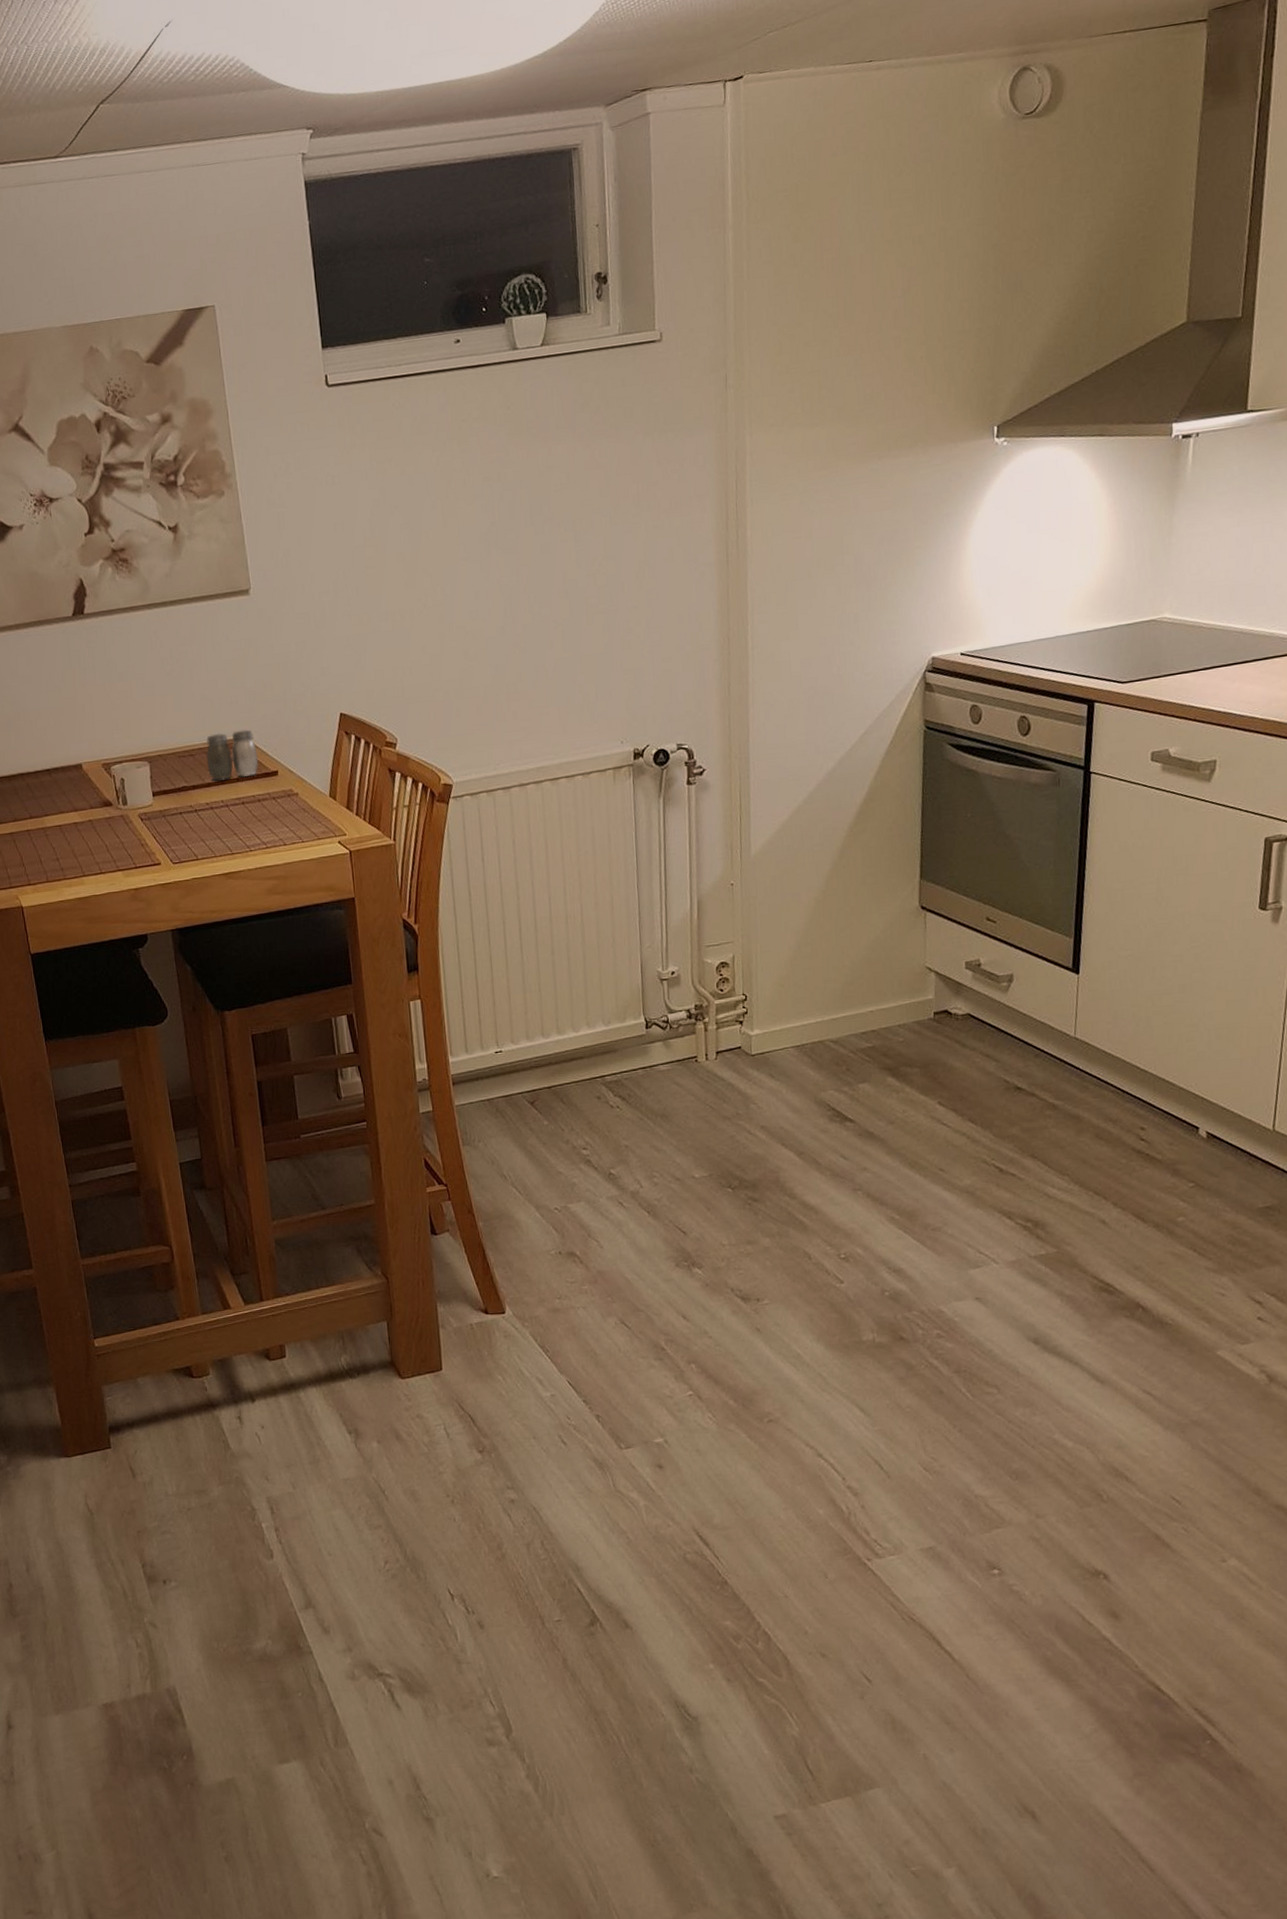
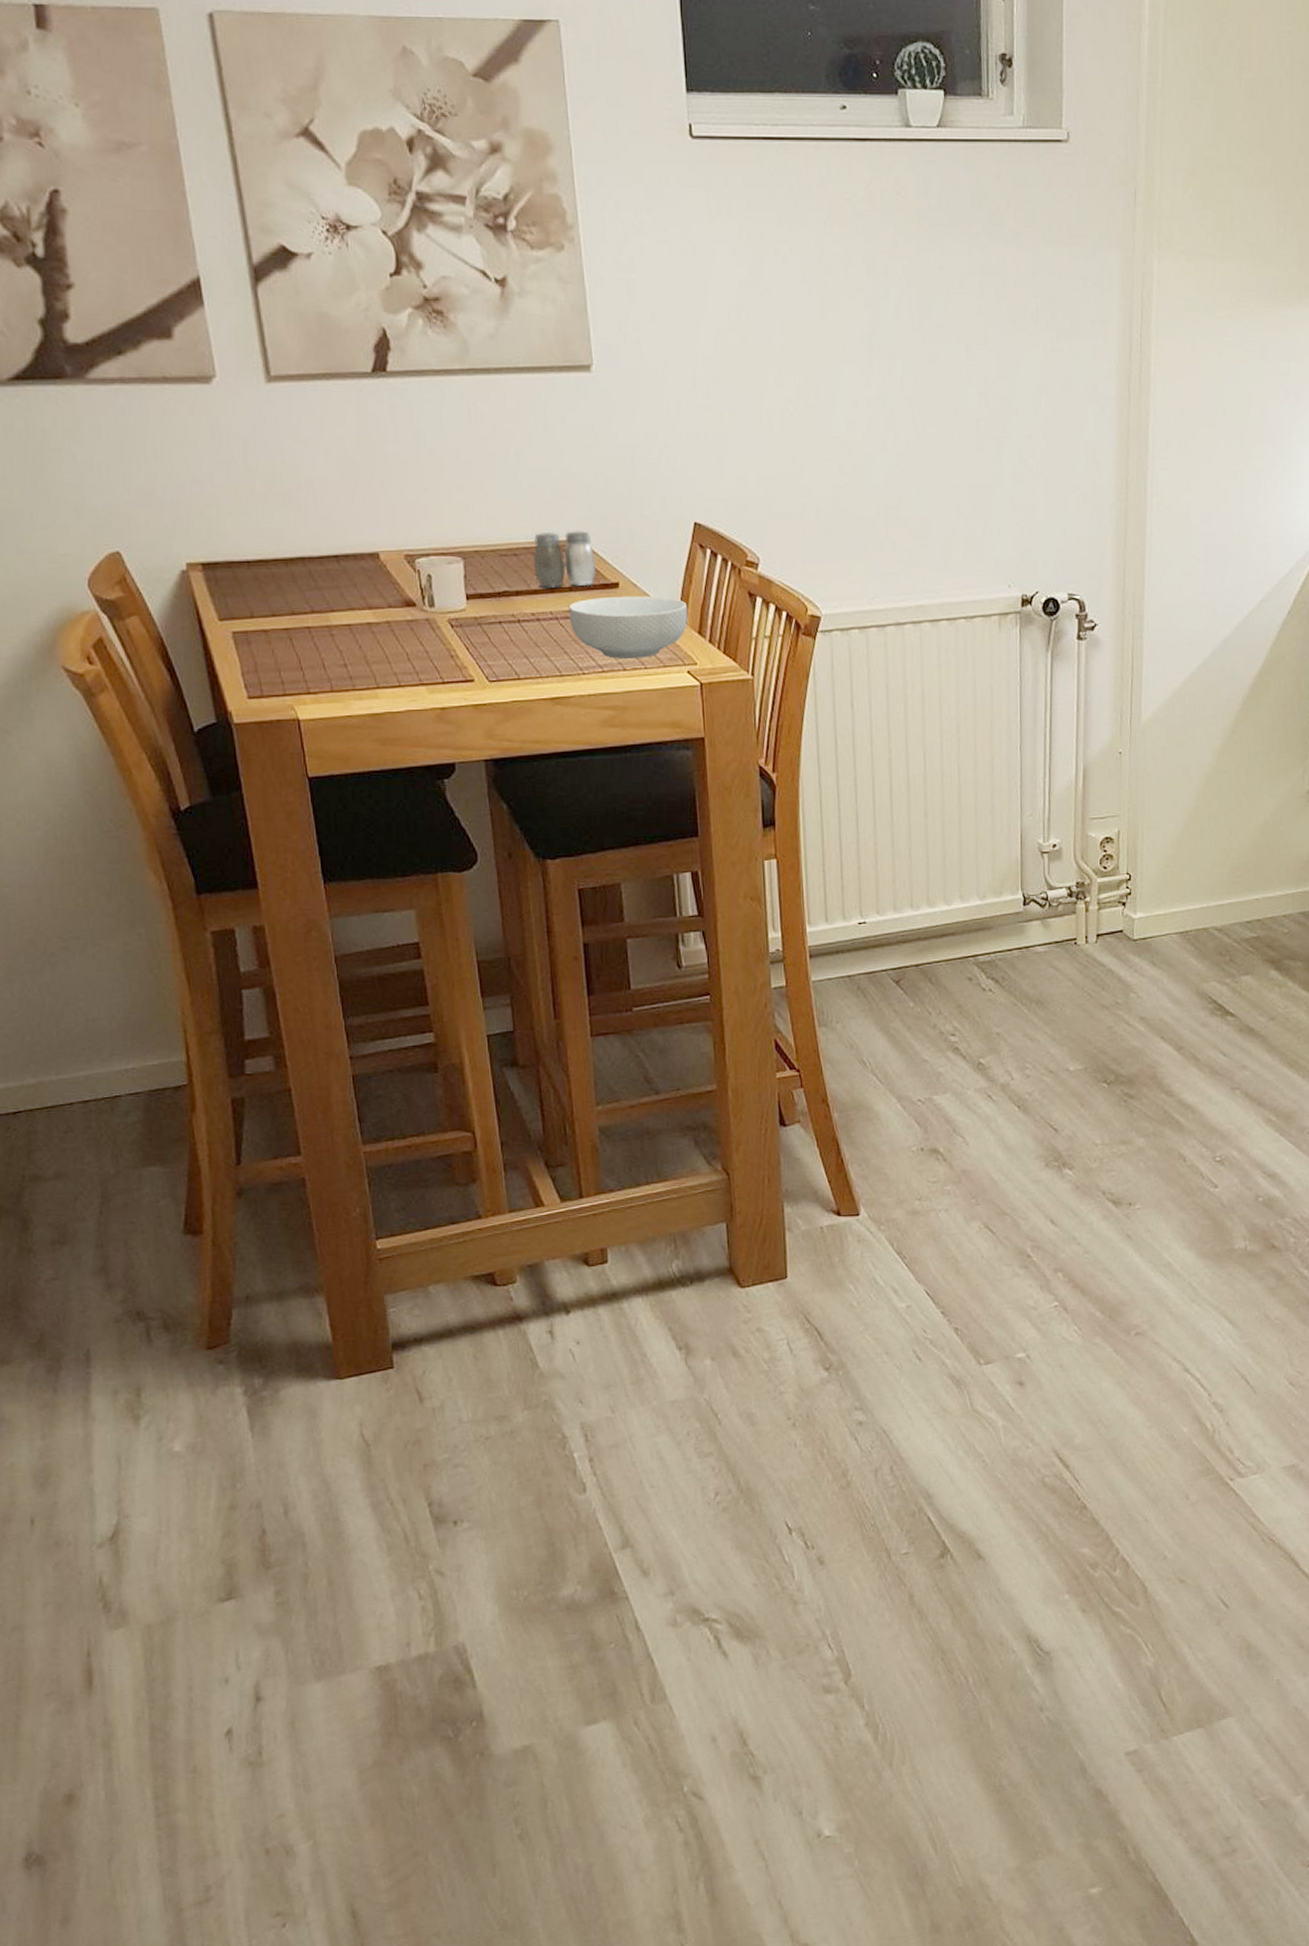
cereal bowl: none [236,779,337,836] -> present [568,595,688,660]

